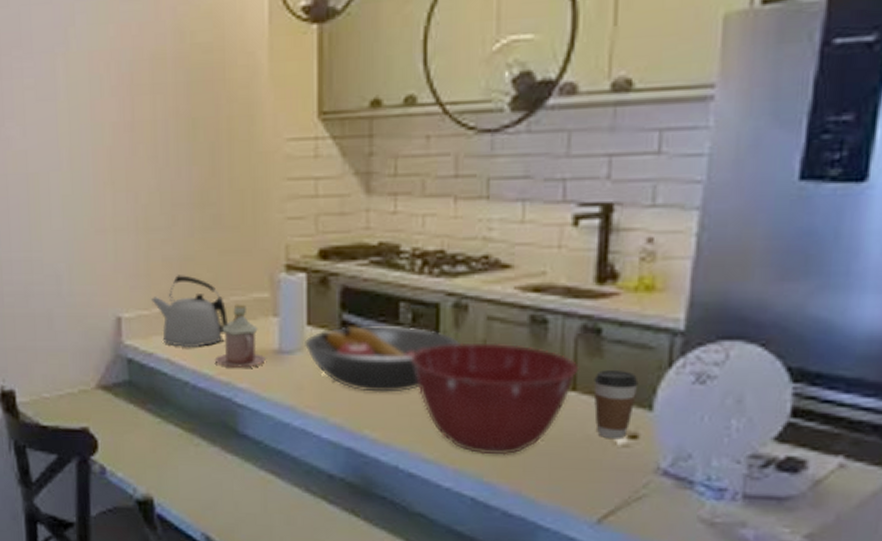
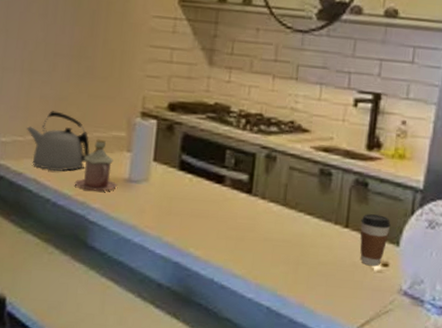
fruit bowl: present [303,326,461,393] -> none [149,165,269,220]
mixing bowl: present [411,342,579,456] -> none [231,185,351,275]

